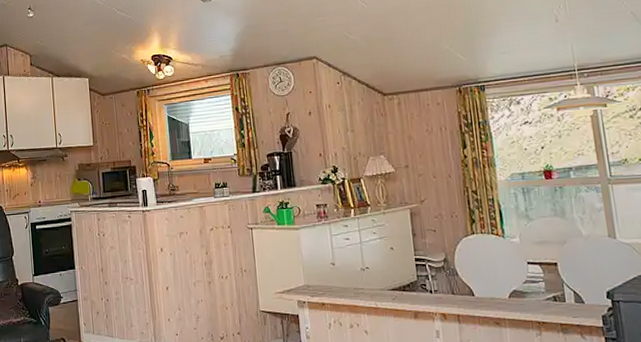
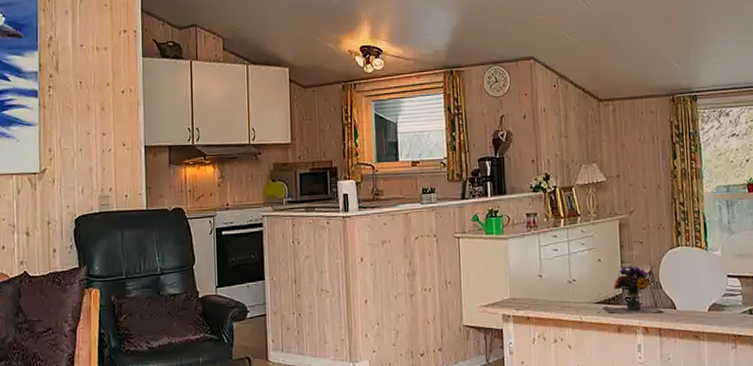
flower arrangement: none [396,252,465,301] -> present [601,265,667,315]

